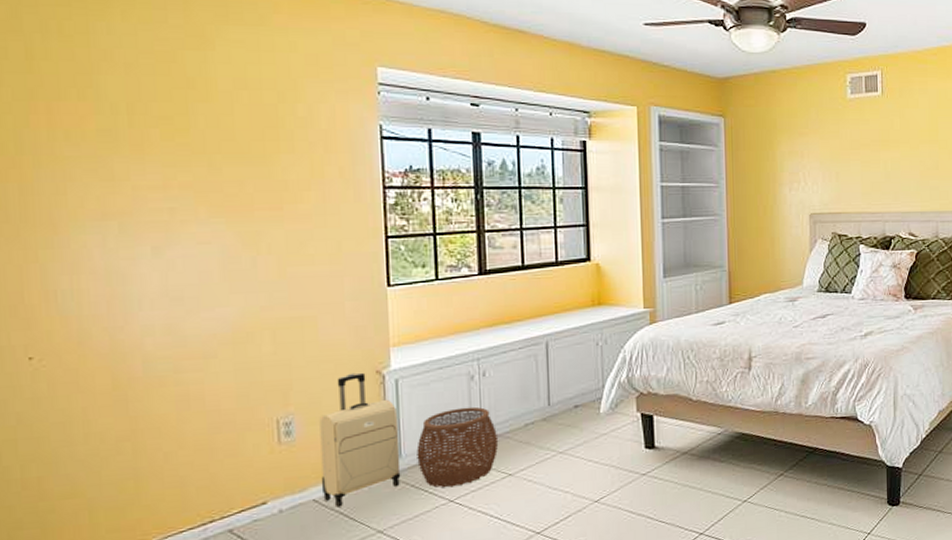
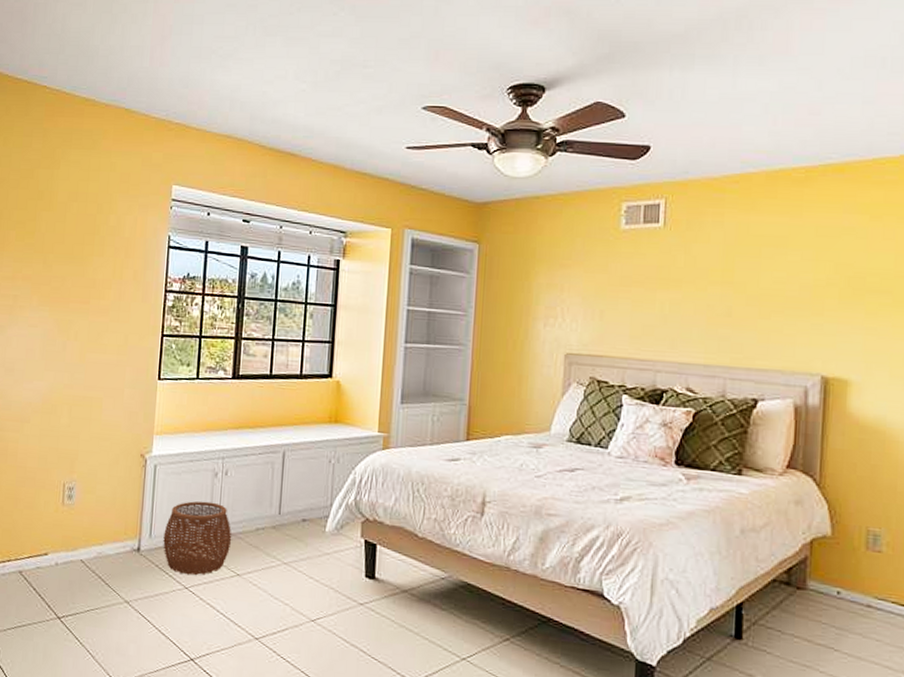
suitcase: present [319,372,401,507] -> none [88,452,153,571]

